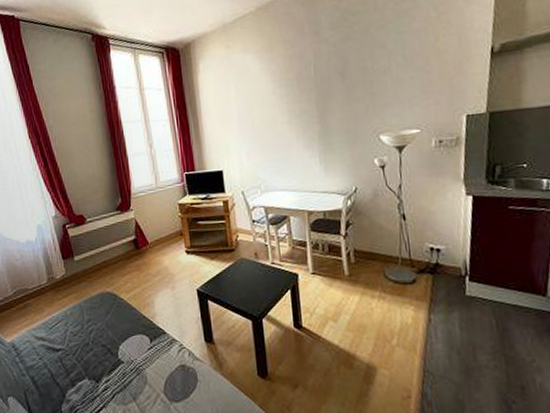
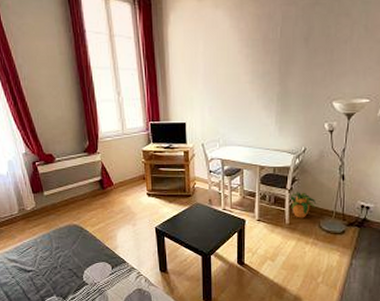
potted plant: none [344,237,377,268] -> present [288,192,316,218]

